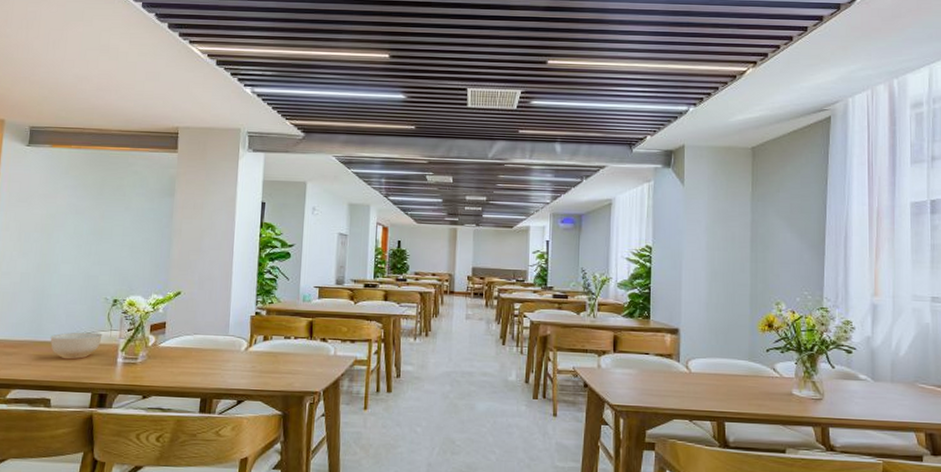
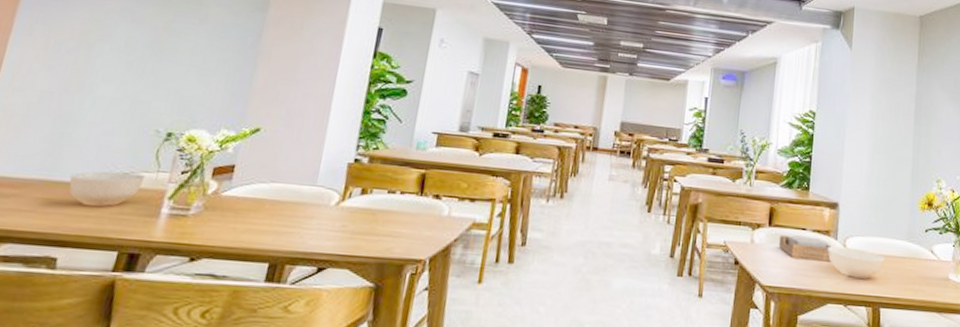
napkin holder: none [623,359,674,382] -> present [778,235,832,262]
bowl: none [670,368,727,396] -> present [827,246,885,279]

